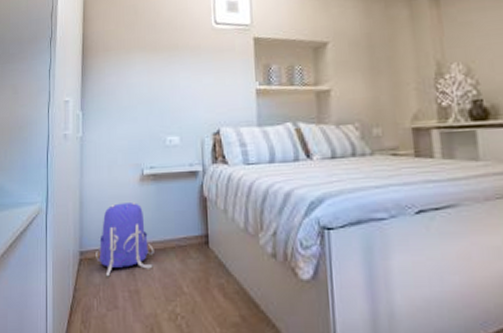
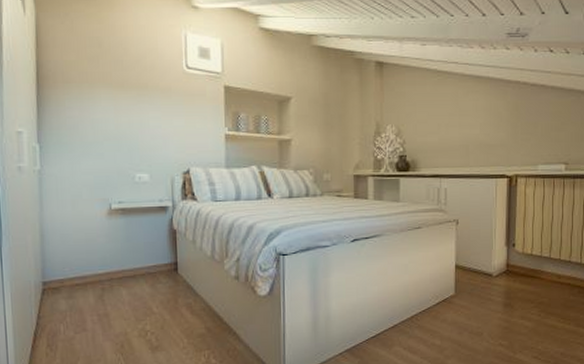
backpack: present [96,201,154,277] -> none [61,234,124,304]

